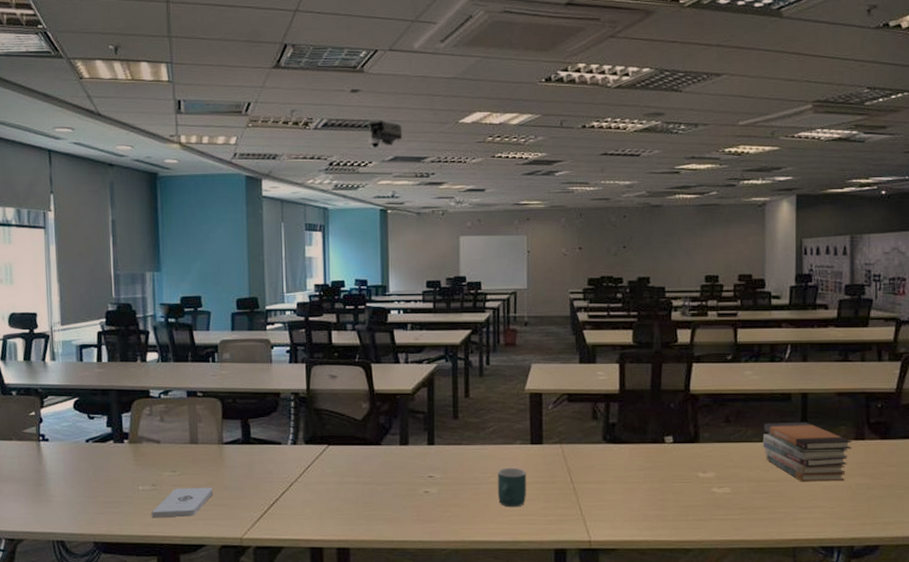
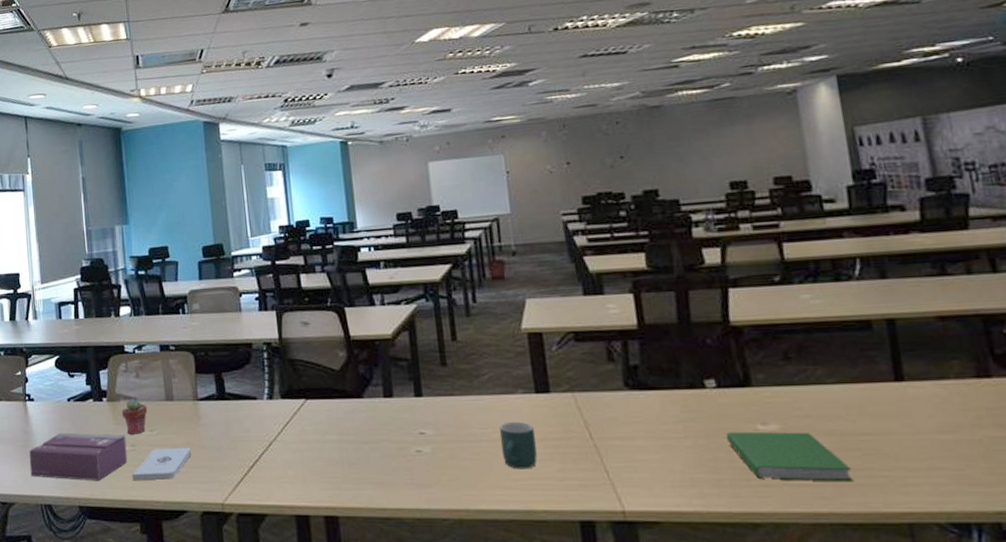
tissue box: none [41,472,148,519] -> present [29,432,128,482]
potted succulent: none [143,441,171,475] -> present [121,399,148,434]
projector: present [369,121,403,146] -> none [321,50,357,76]
hardcover book: none [675,478,760,517] -> present [726,431,853,482]
book stack: present [762,422,853,482] -> none [838,357,975,436]

